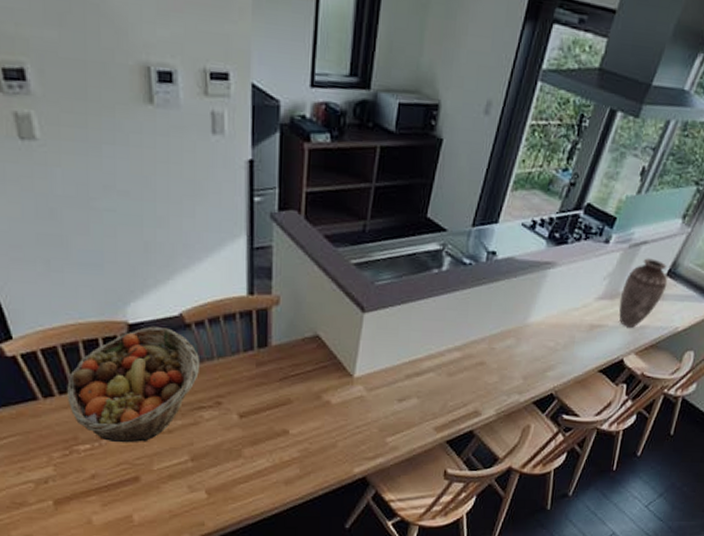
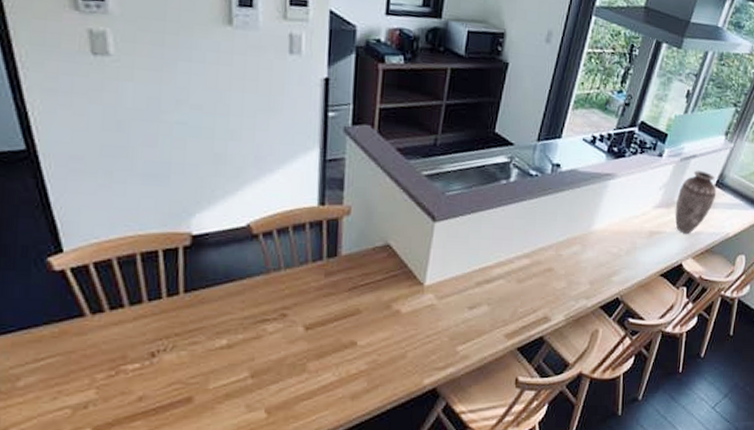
fruit basket: present [67,326,199,443] -> none [118,237,265,361]

